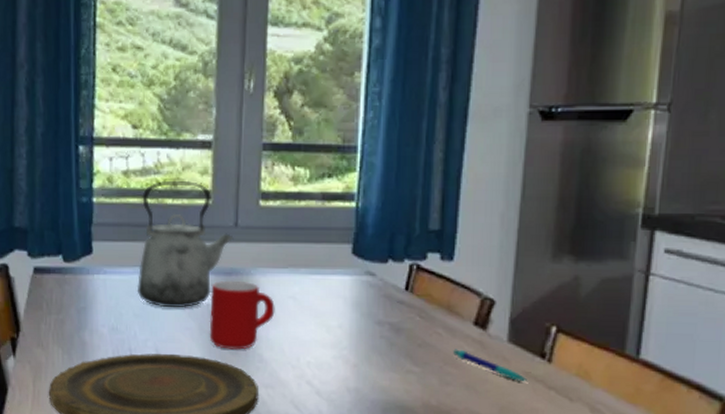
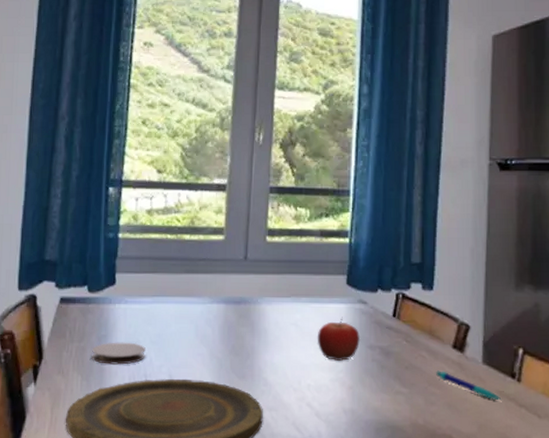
coaster: none [71,314,129,339] -> present [91,342,146,365]
kettle: present [136,180,234,308] -> none [154,218,243,335]
mug: present [209,280,275,350] -> none [219,309,279,374]
fruit: none [317,290,368,337] -> present [317,317,361,361]

